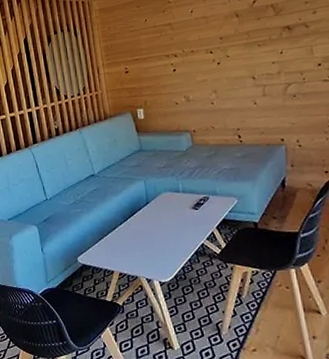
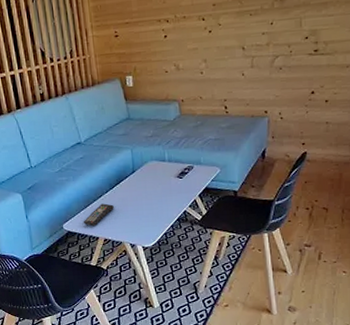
remote control: none [97,236,129,259] -> present [83,203,114,226]

